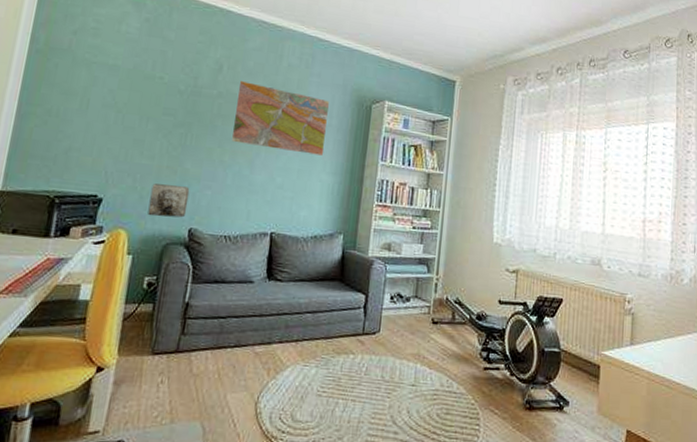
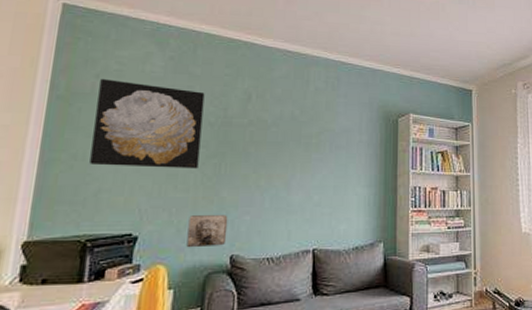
wall art: none [62,36,177,137] -> present [89,79,205,169]
terrain map: present [232,81,329,156] -> none [266,108,357,170]

